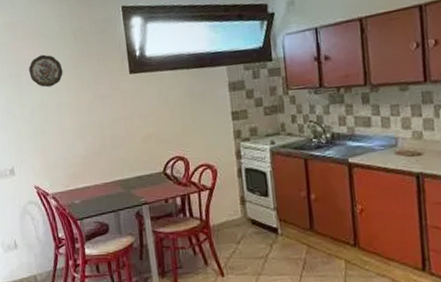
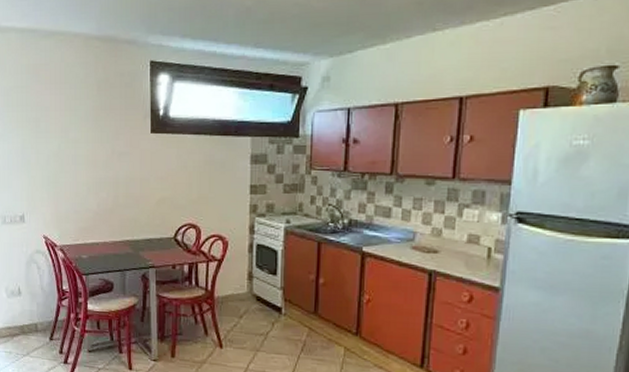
decorative plate: present [29,54,63,88] -> none [49,102,83,137]

